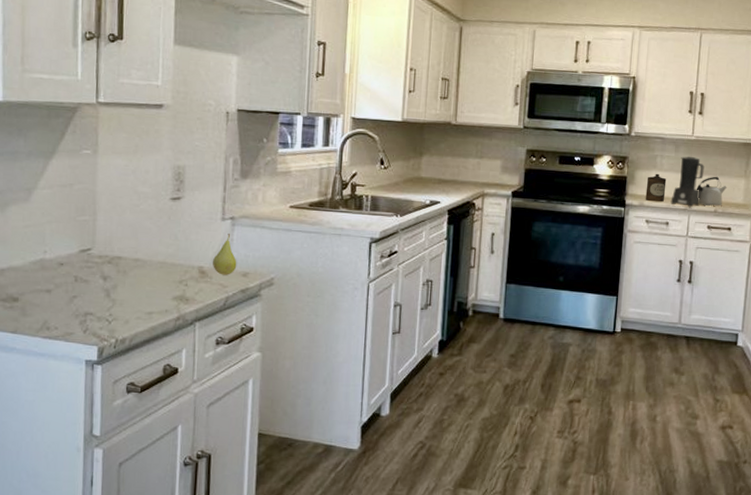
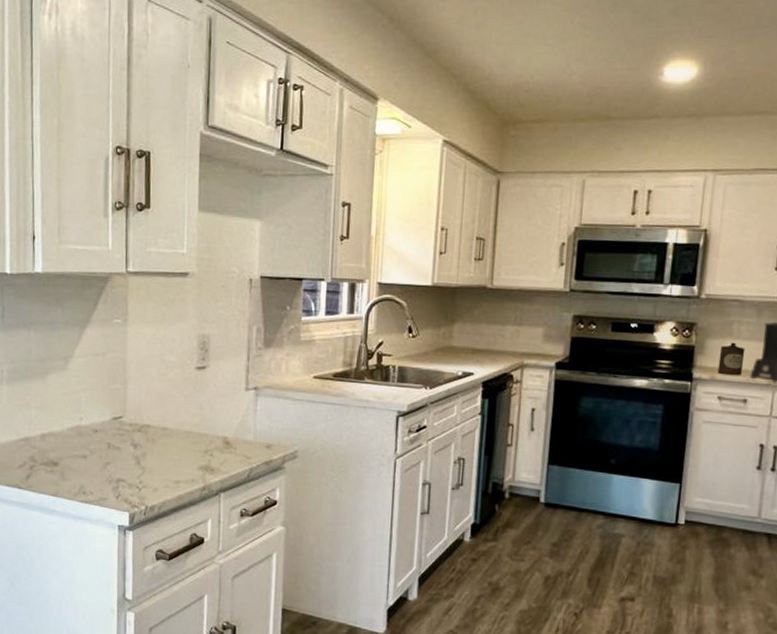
fruit: present [212,233,237,275] -> none [236,403,261,447]

